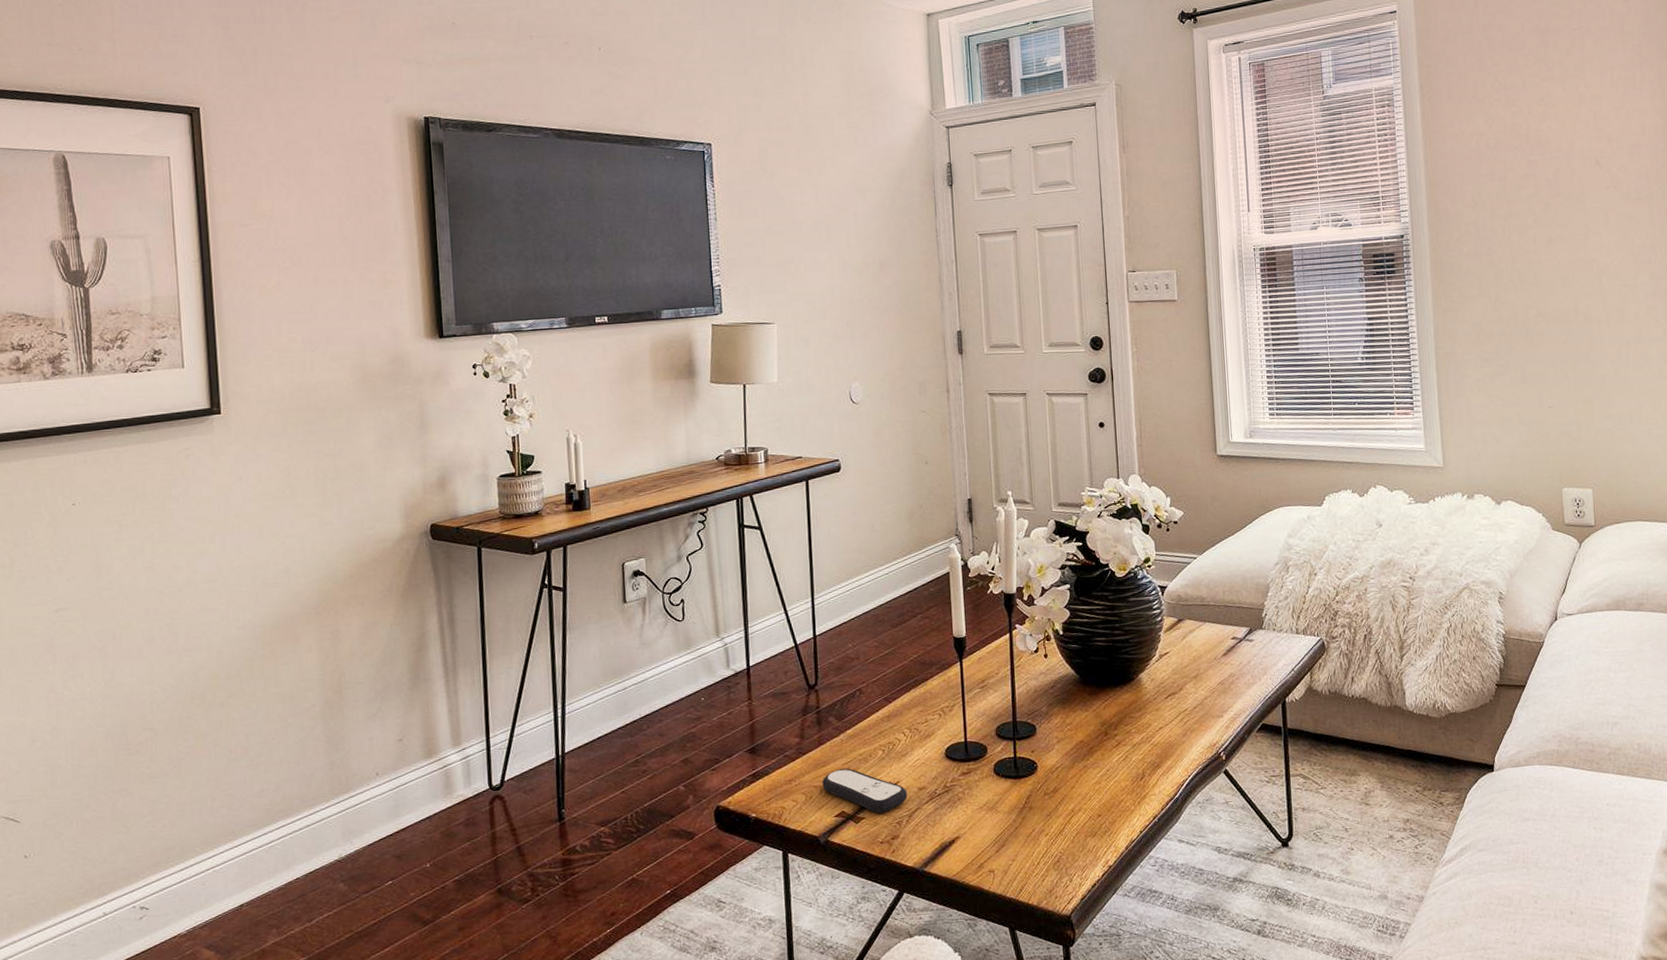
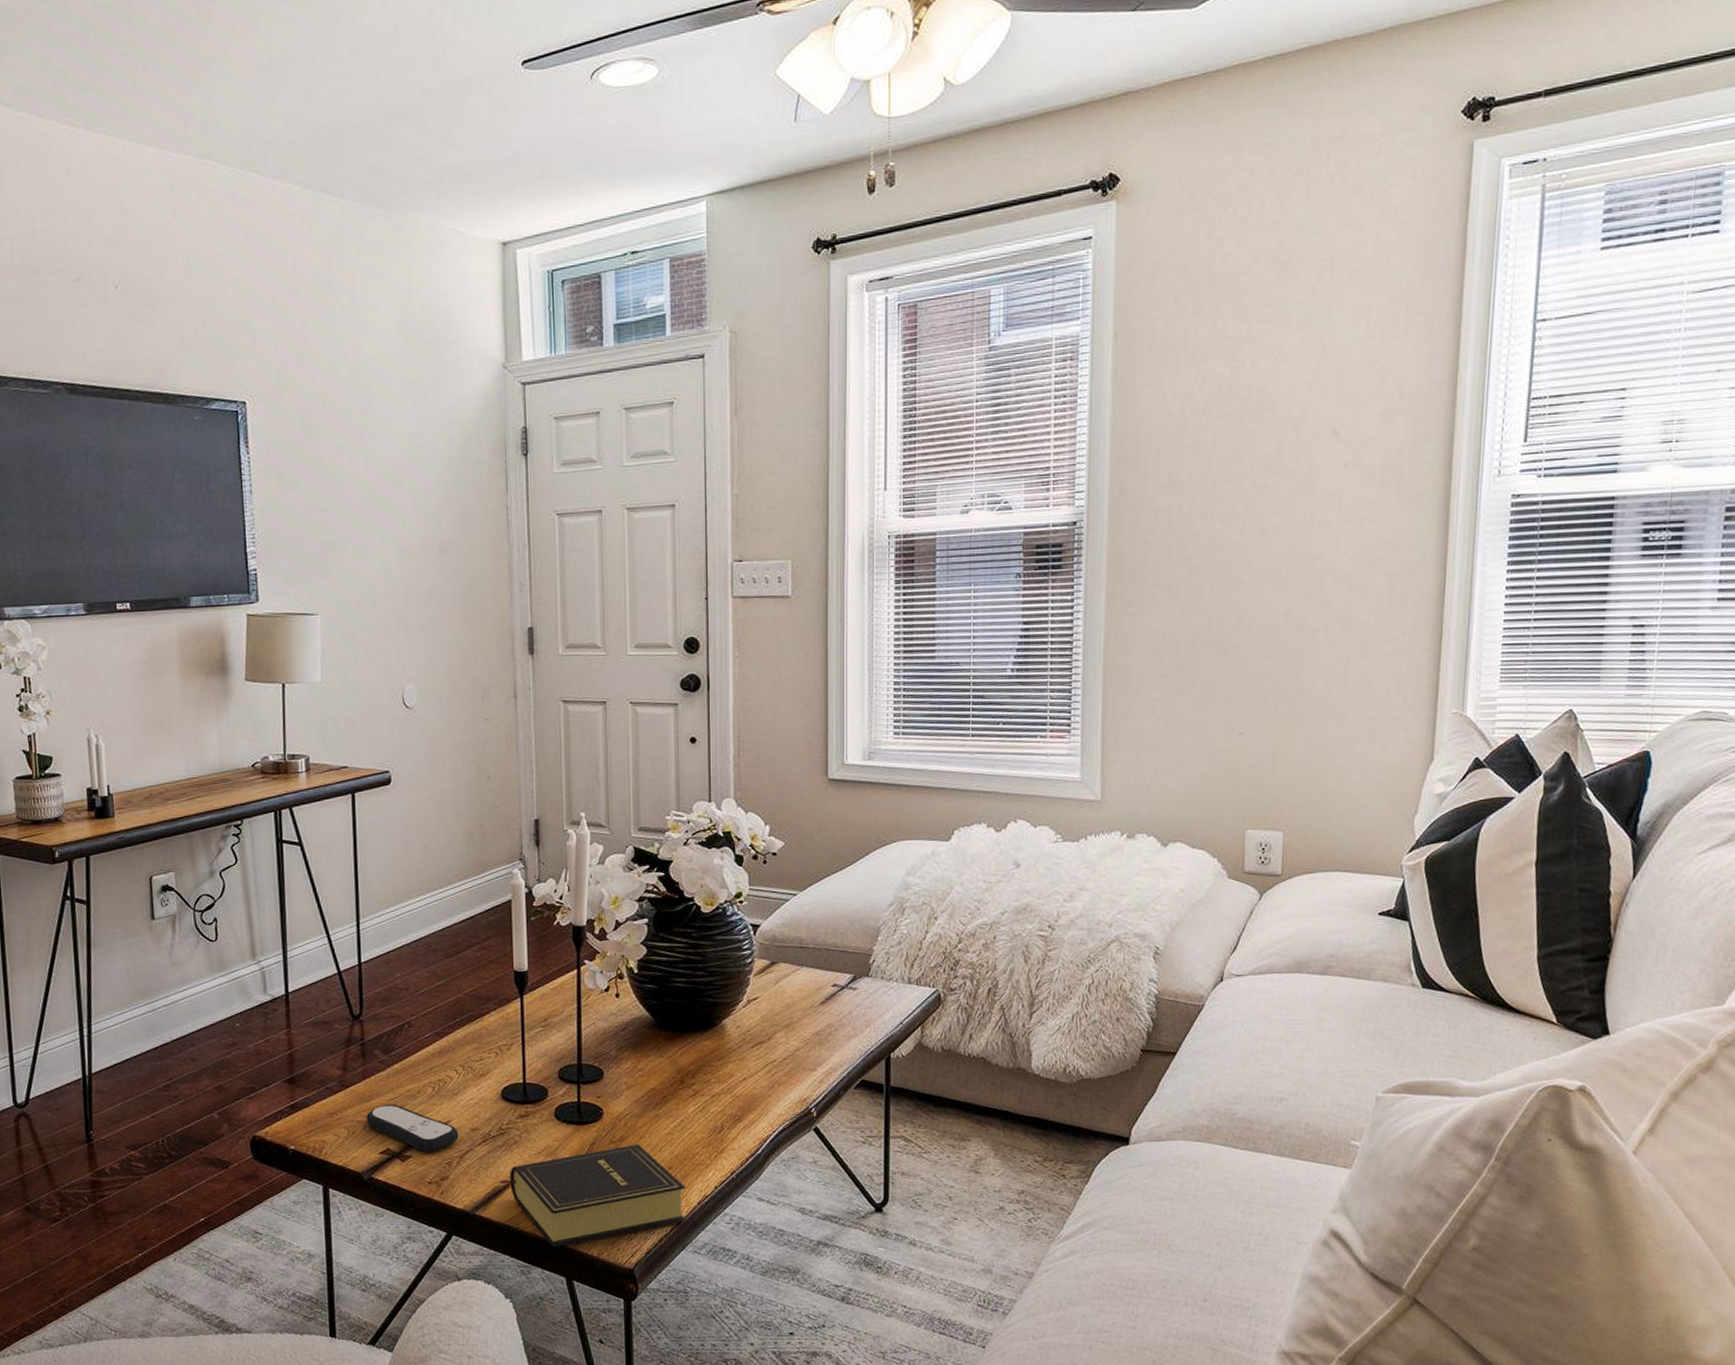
book: none [945,795,1116,899] -> present [498,1145,686,1248]

